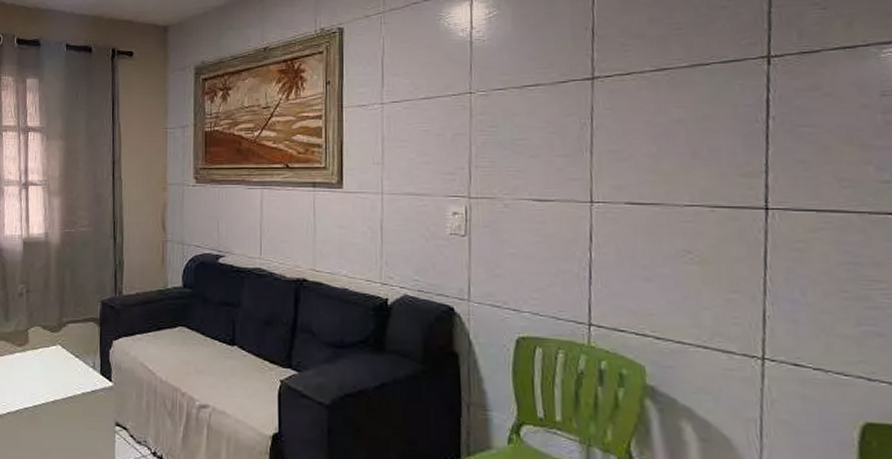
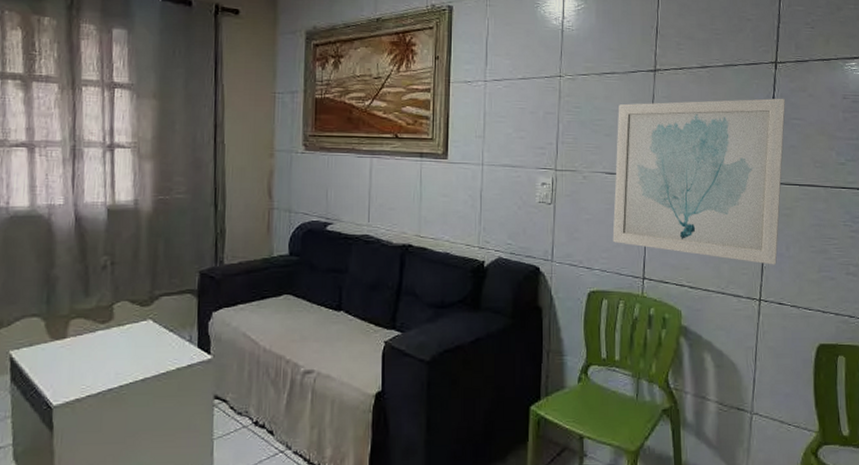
wall art: none [545,100,788,314] -> present [612,98,786,265]

